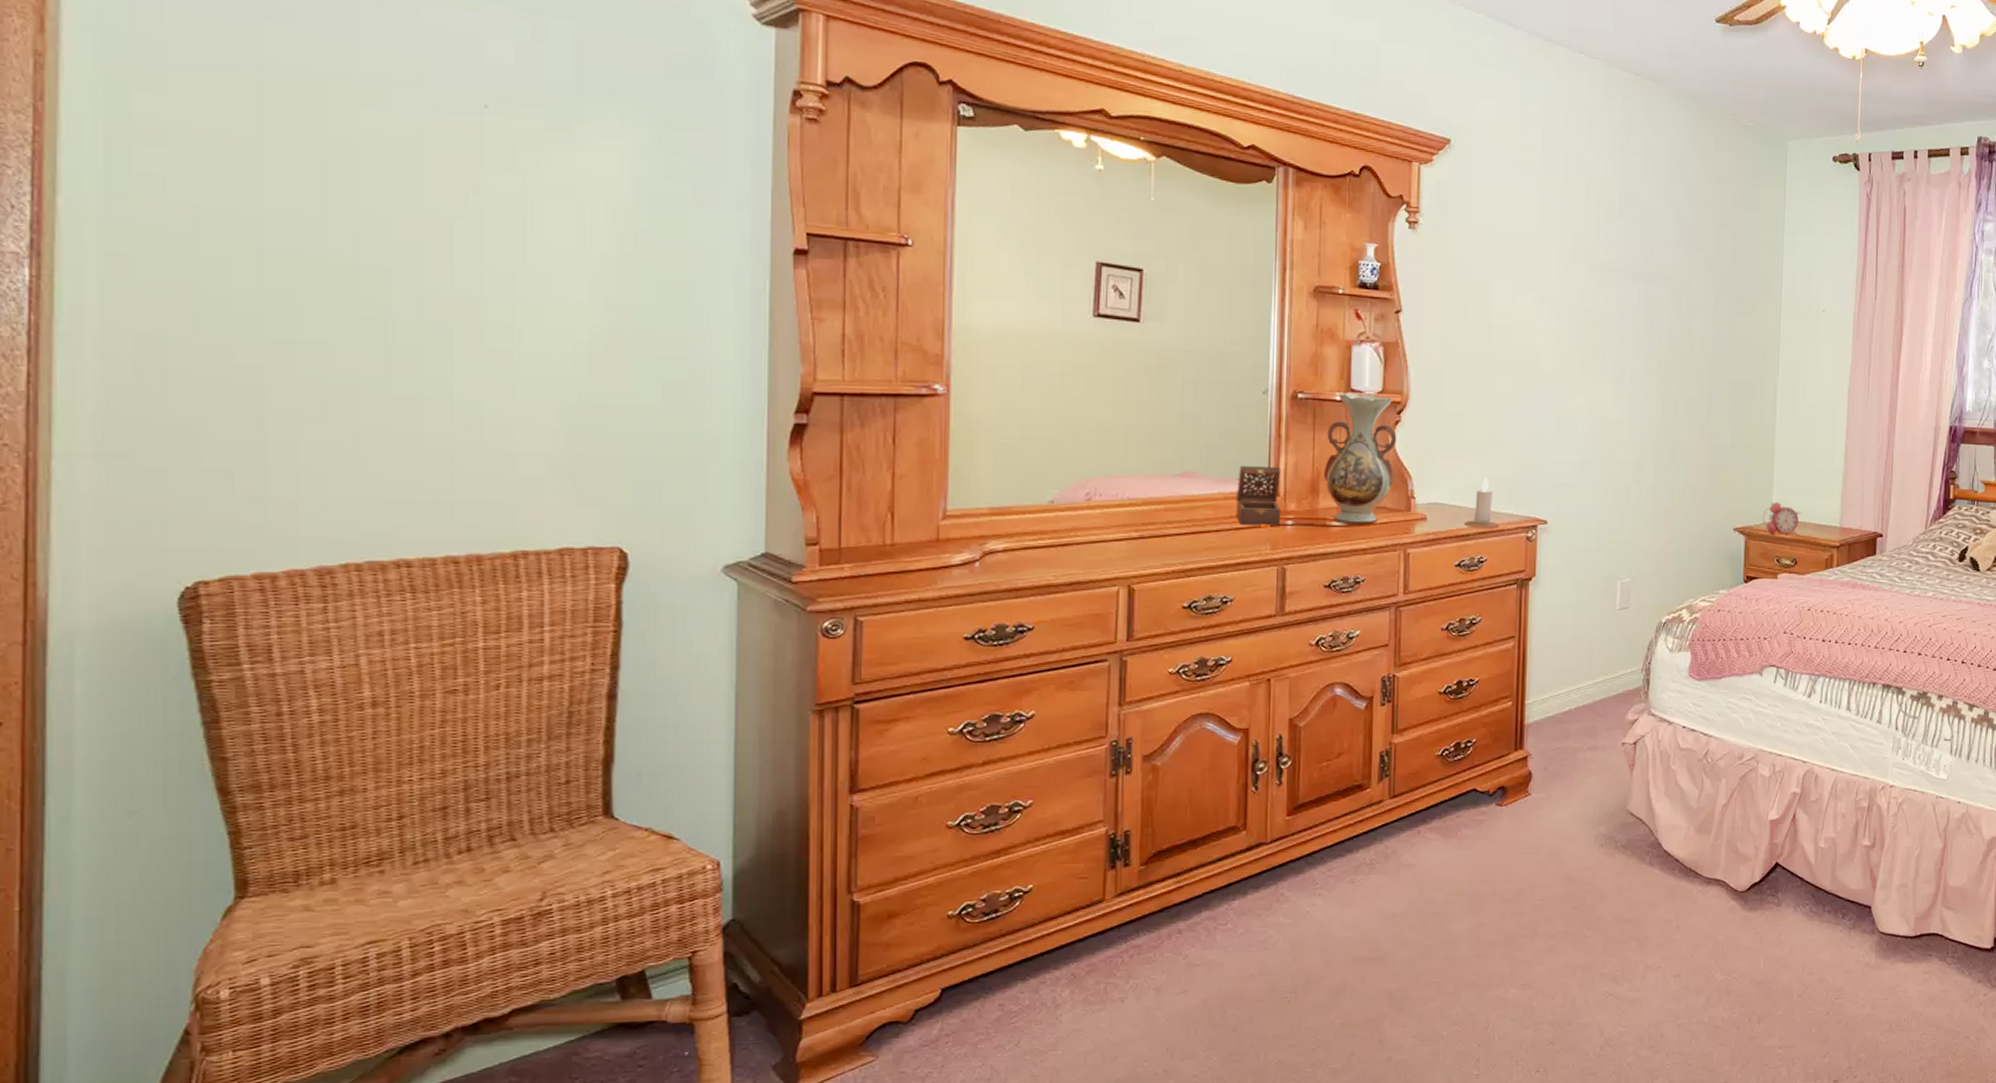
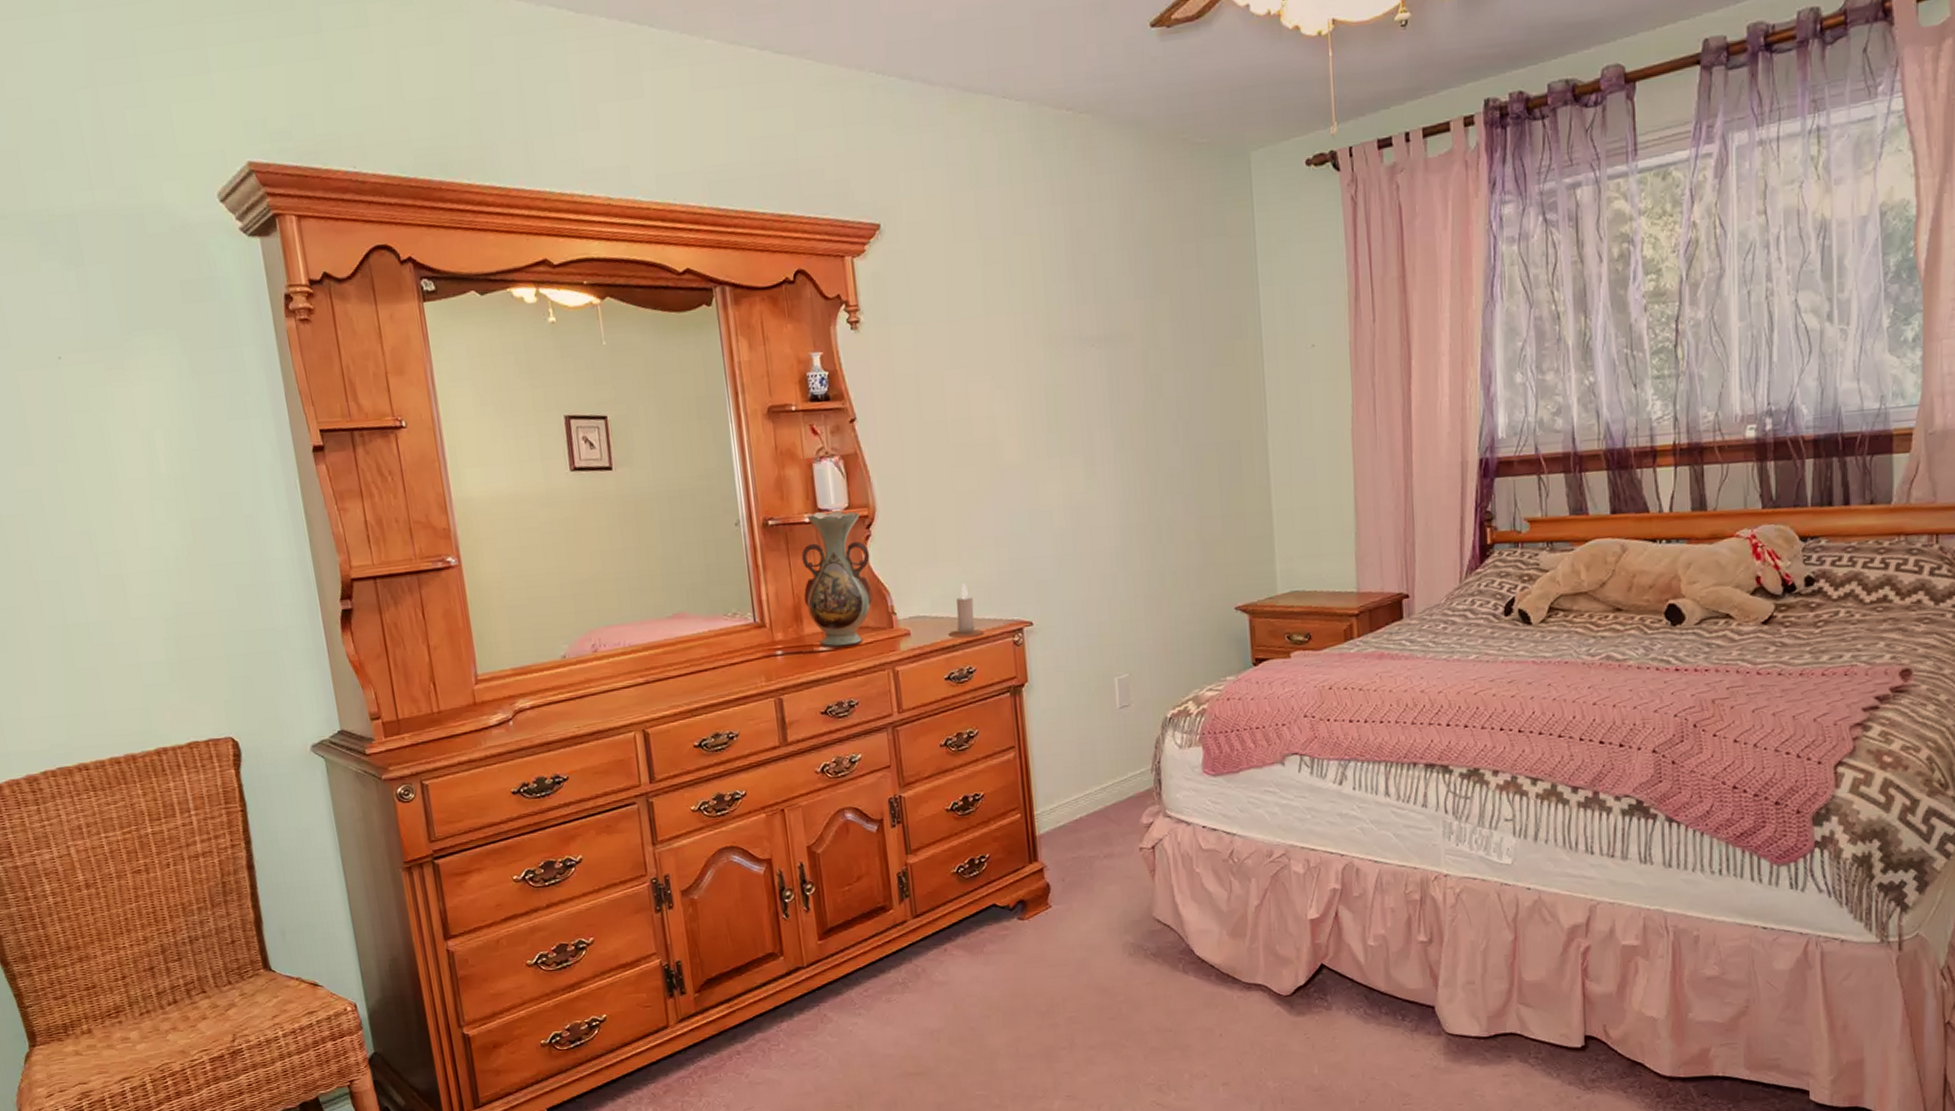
jewelry box: present [1237,466,1281,526] -> none [724,598,771,660]
alarm clock: present [1762,502,1801,534] -> none [1266,572,1310,609]

